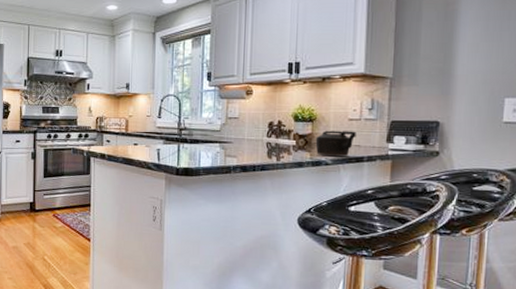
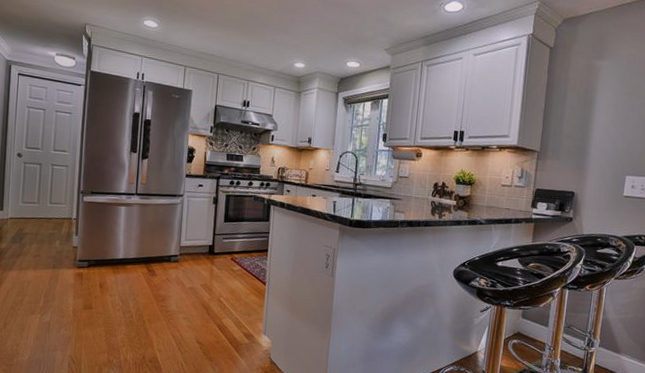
teapot: present [315,130,356,156] -> none [472,193,507,217]

